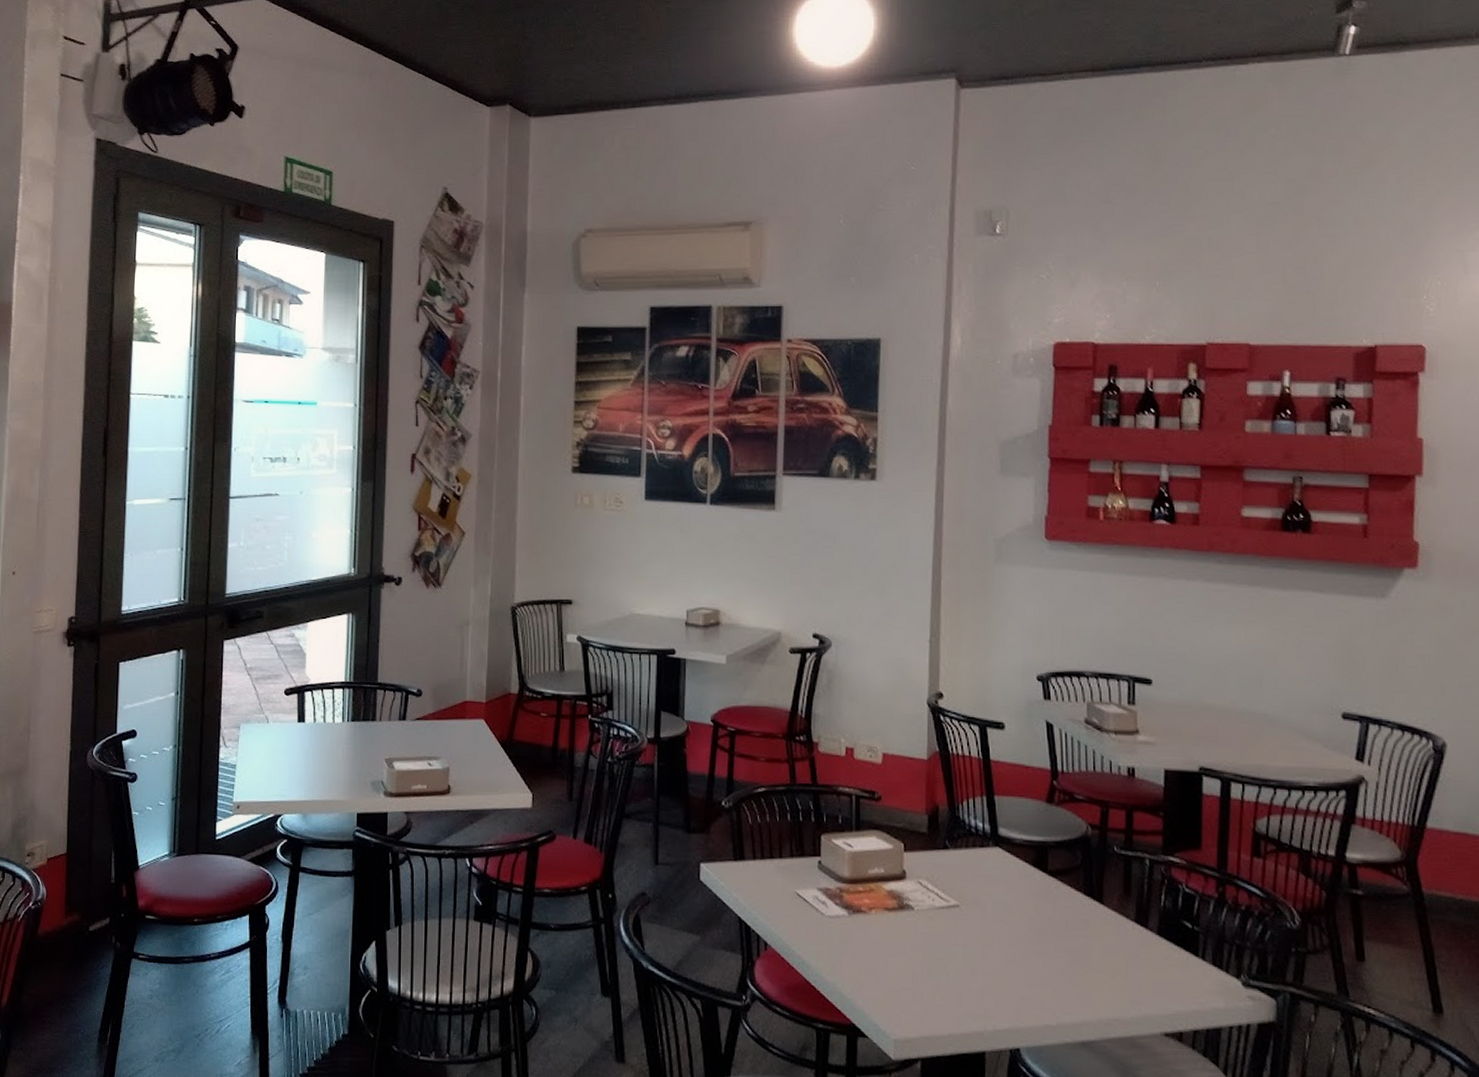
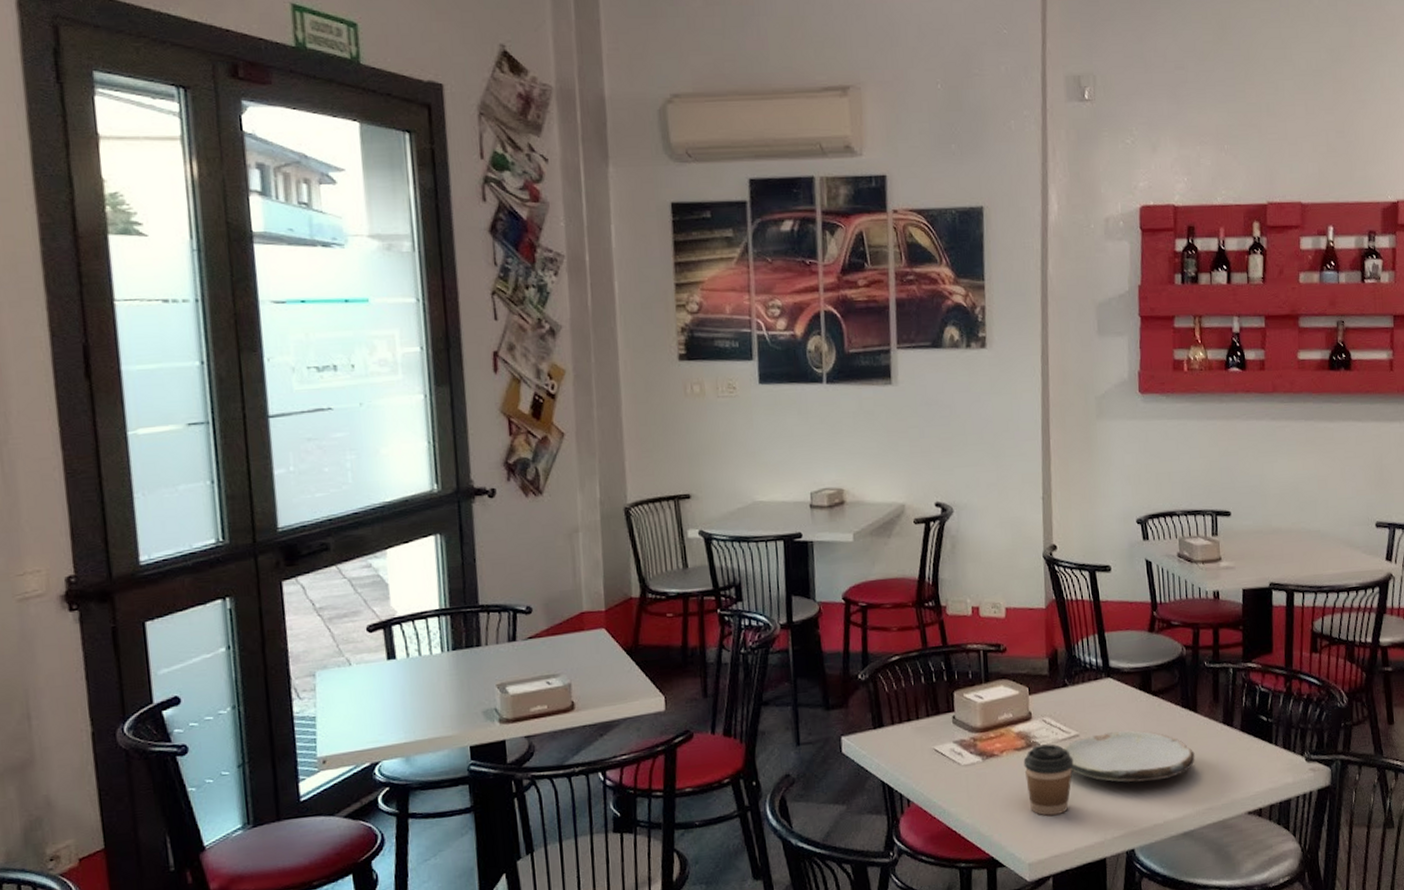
coffee cup: none [894,909,952,991] -> present [1023,744,1074,816]
plate: none [941,909,1099,974] -> present [1064,730,1195,782]

